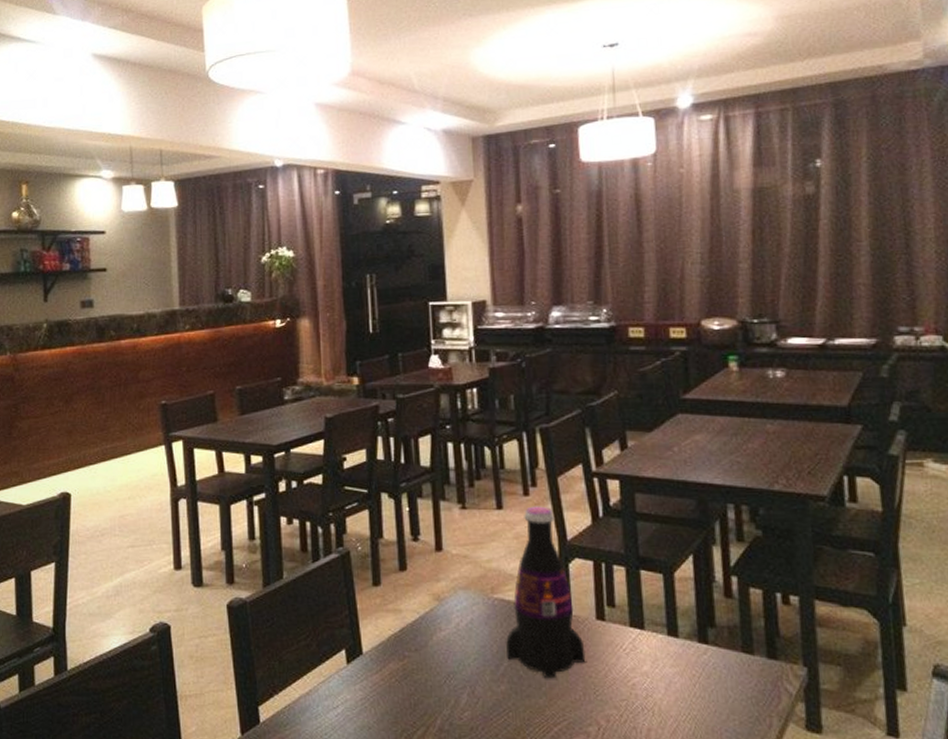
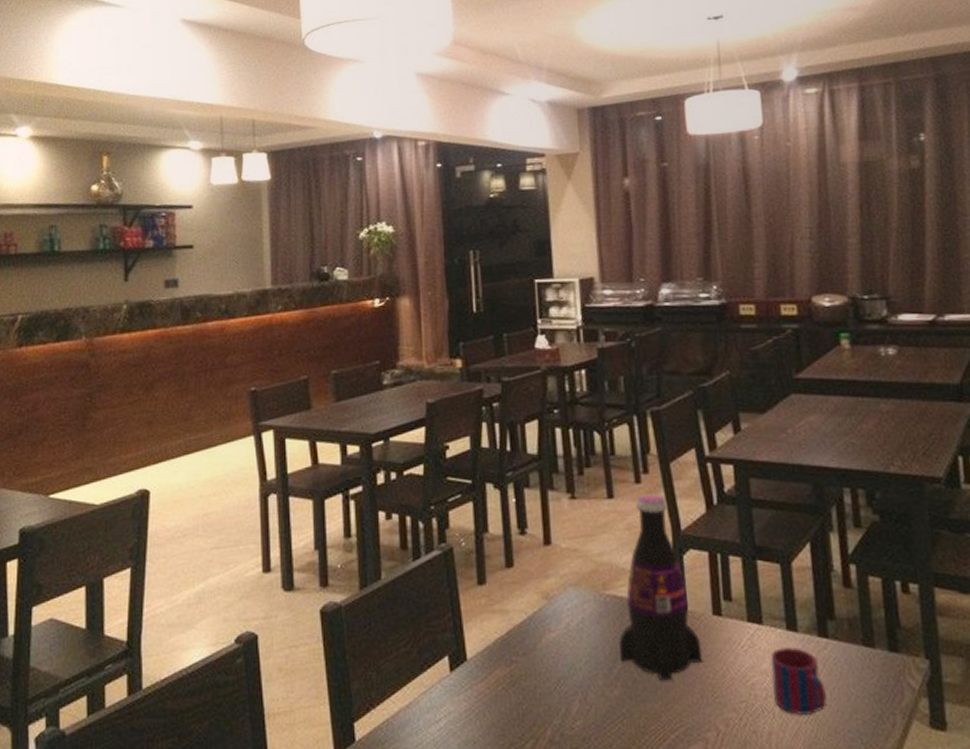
mug: none [651,652,705,715] -> present [770,647,827,716]

